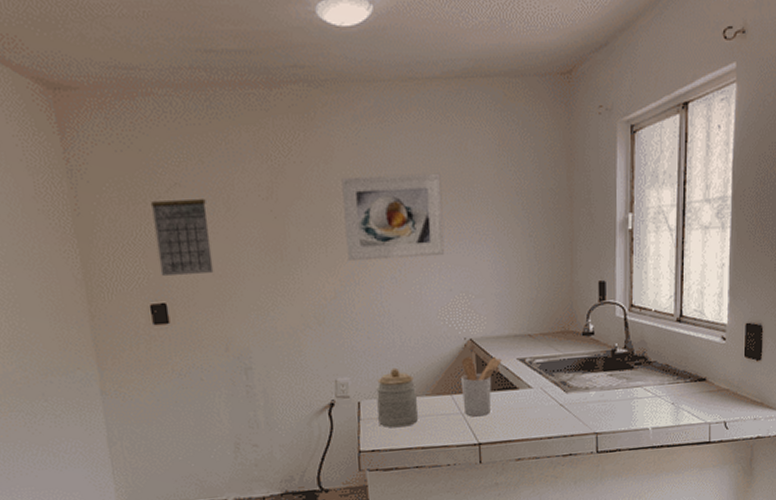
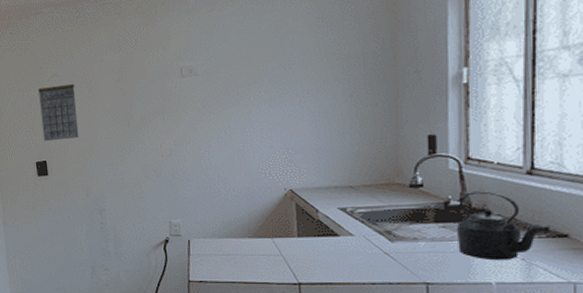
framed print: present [341,173,445,262] -> none [176,47,266,126]
jar: present [375,367,419,428] -> none [203,212,242,264]
utensil holder: present [460,356,502,417] -> none [280,205,322,259]
kettle: none [621,338,693,406] -> present [456,191,550,261]

